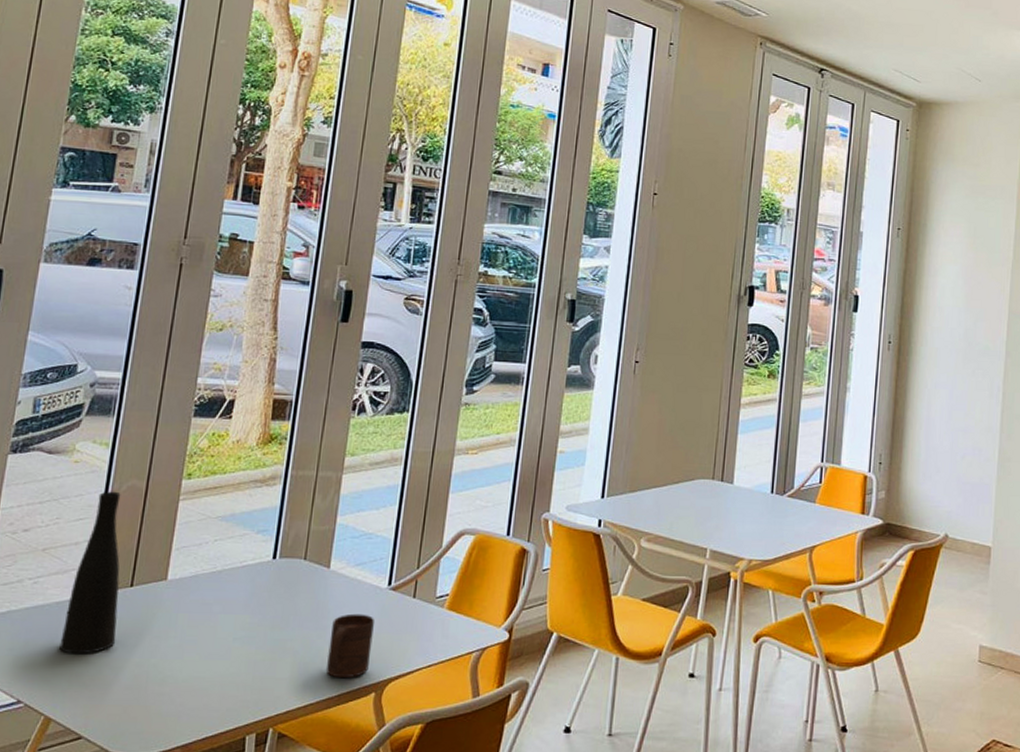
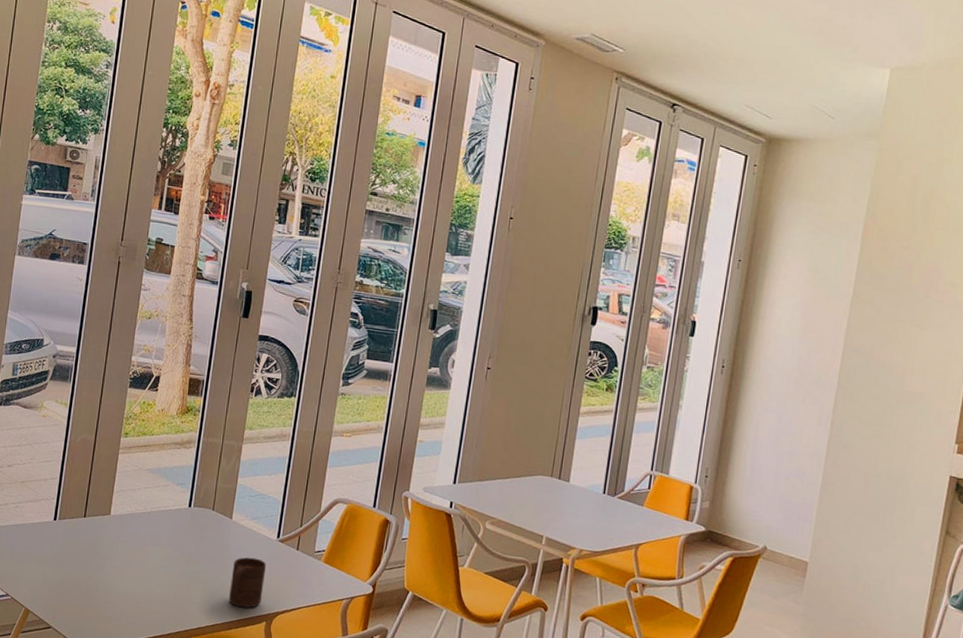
vase: present [59,491,121,655] -> none [34,441,76,565]

